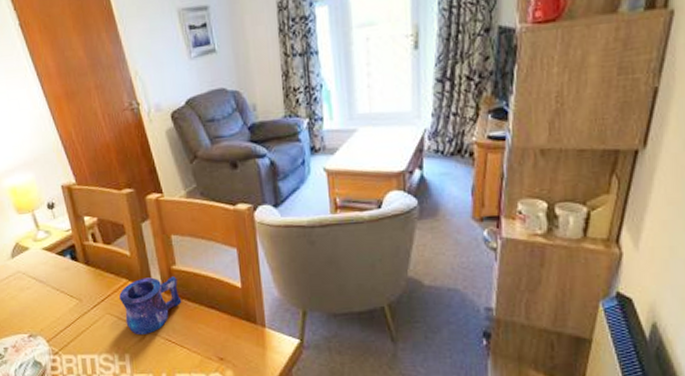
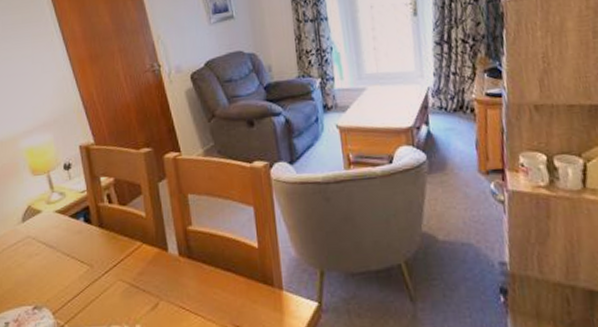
mug: present [119,276,182,334] -> none [132,237,197,302]

